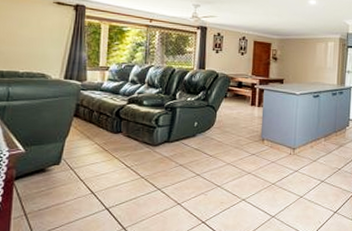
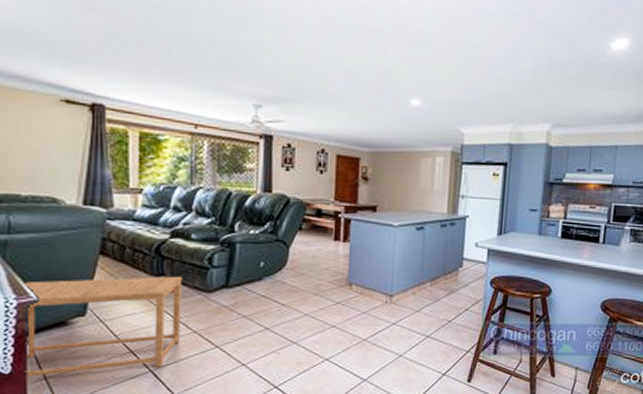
side table: none [9,133,135,213] -> present [22,276,183,377]

